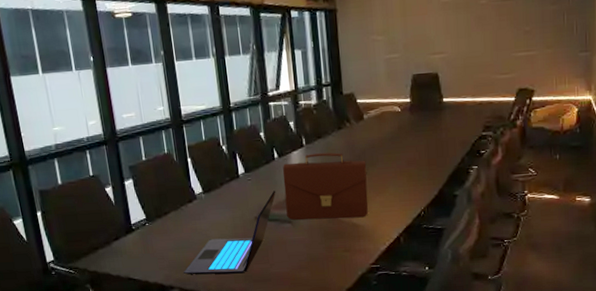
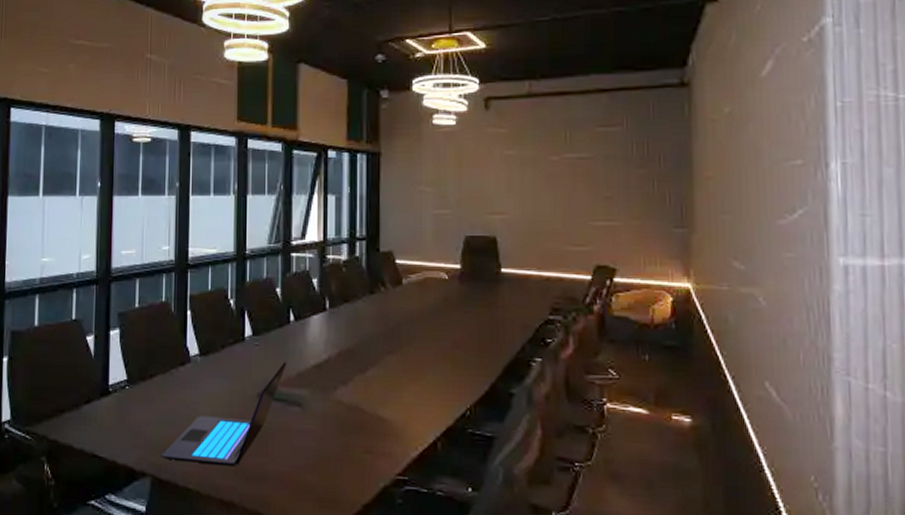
briefcase: present [282,152,368,220] -> none [297,321,401,410]

